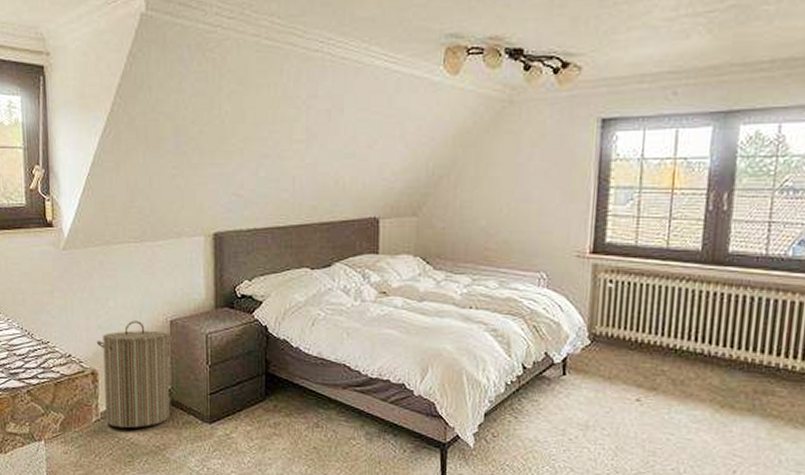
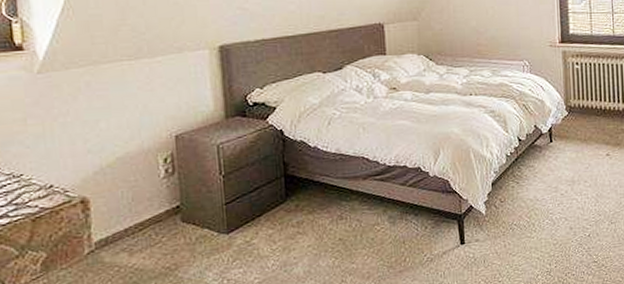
laundry hamper: present [96,320,172,428] -> none [85,140,180,256]

